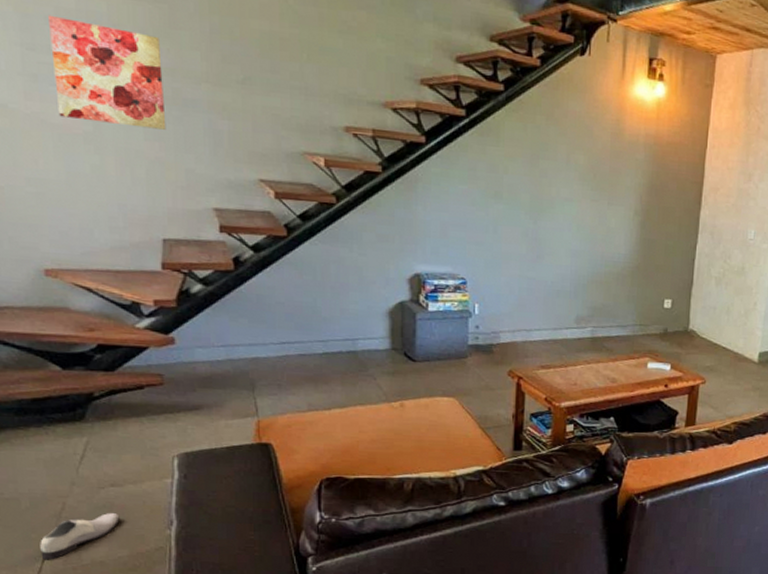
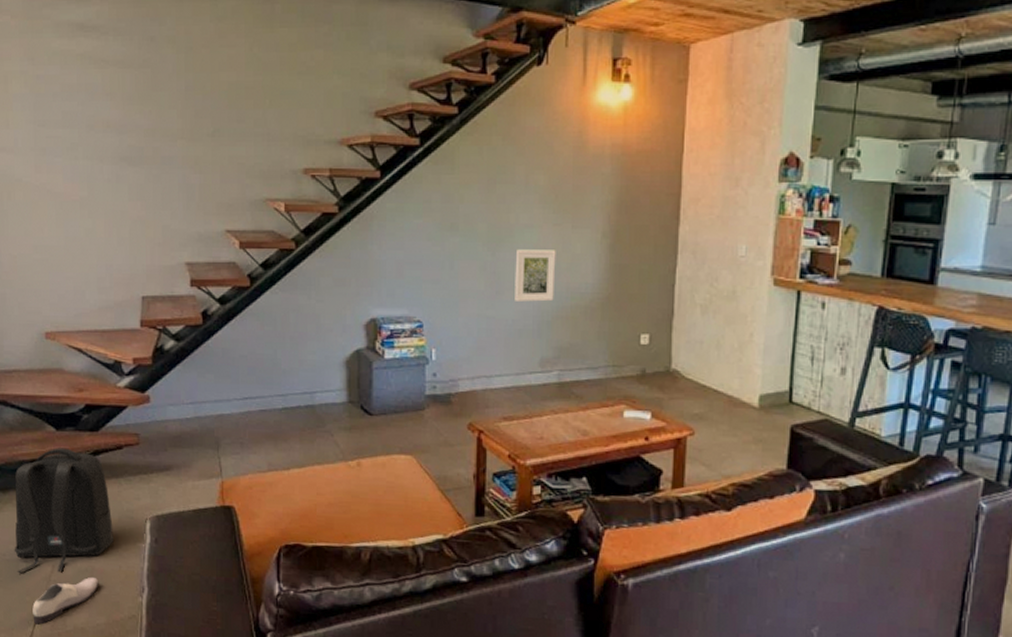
backpack: none [12,387,136,512] -> present [14,448,113,574]
wall art: present [49,14,167,130] -> none [56,92,147,189]
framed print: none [554,220,593,267] -> present [515,249,556,302]

